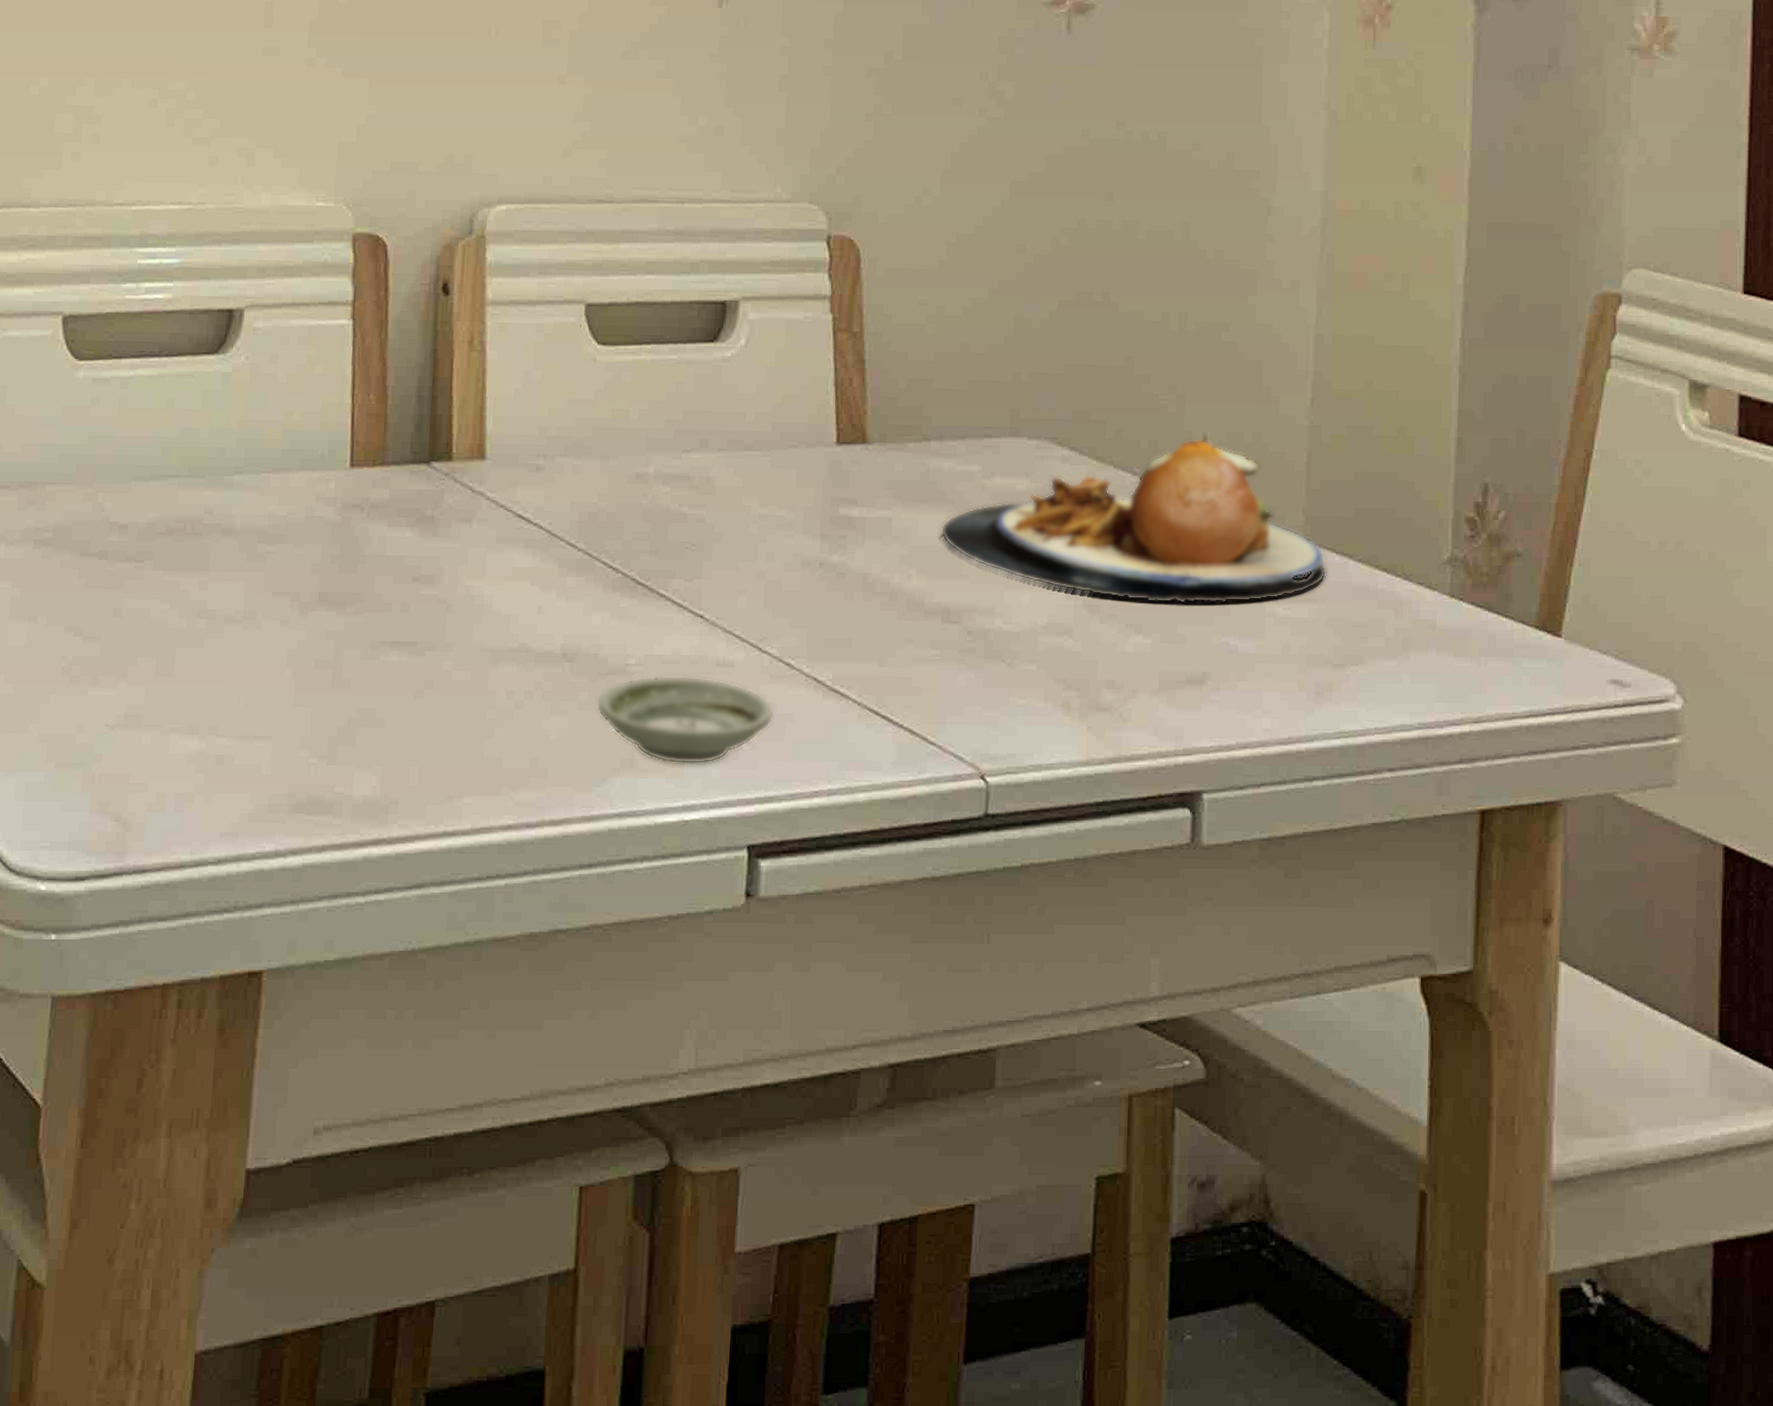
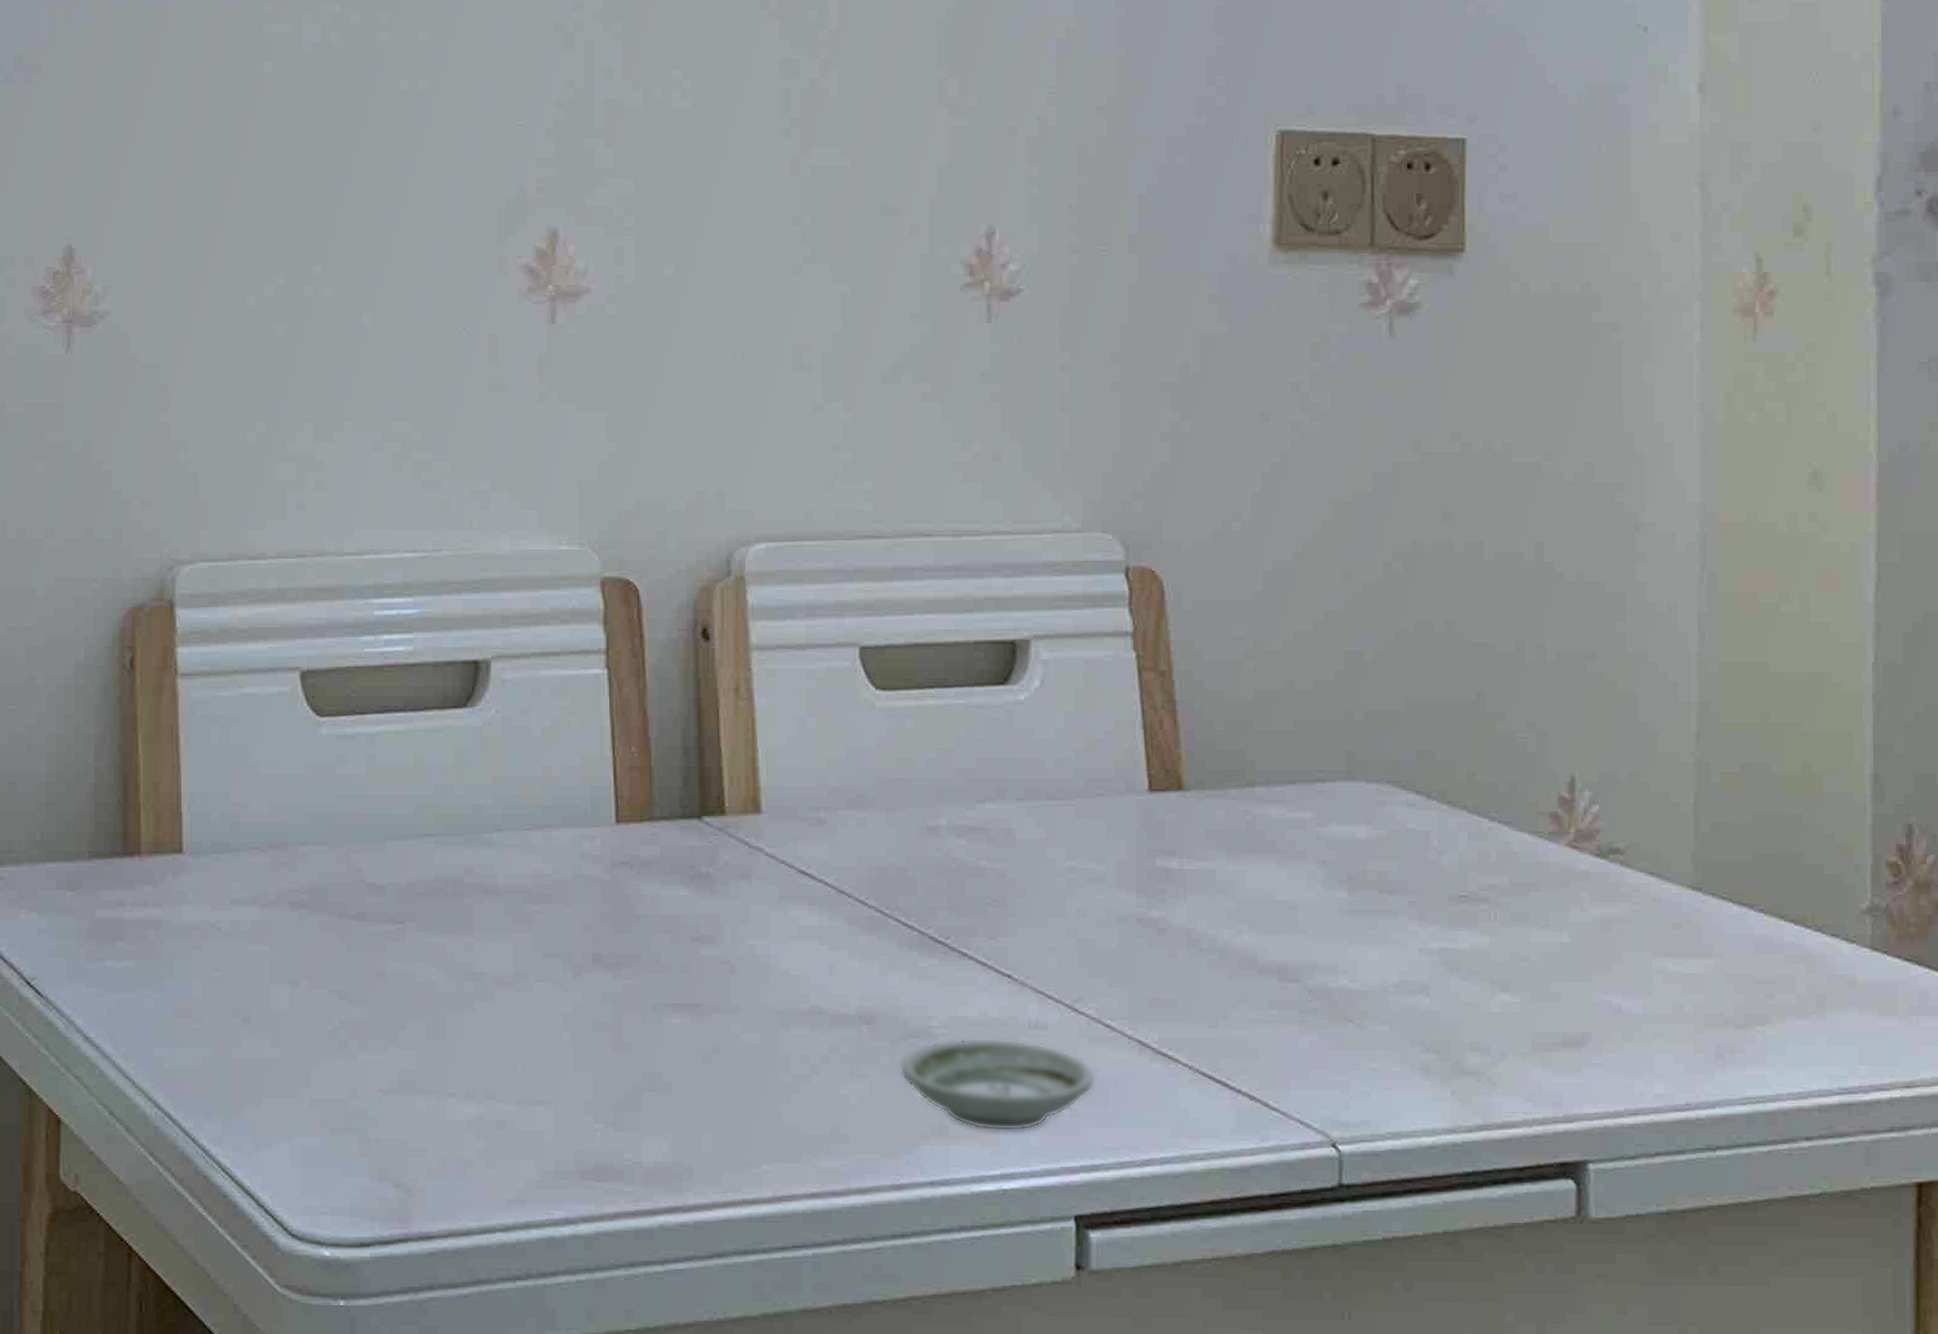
plate: present [940,439,1327,605] -> none [1272,780,1723,961]

